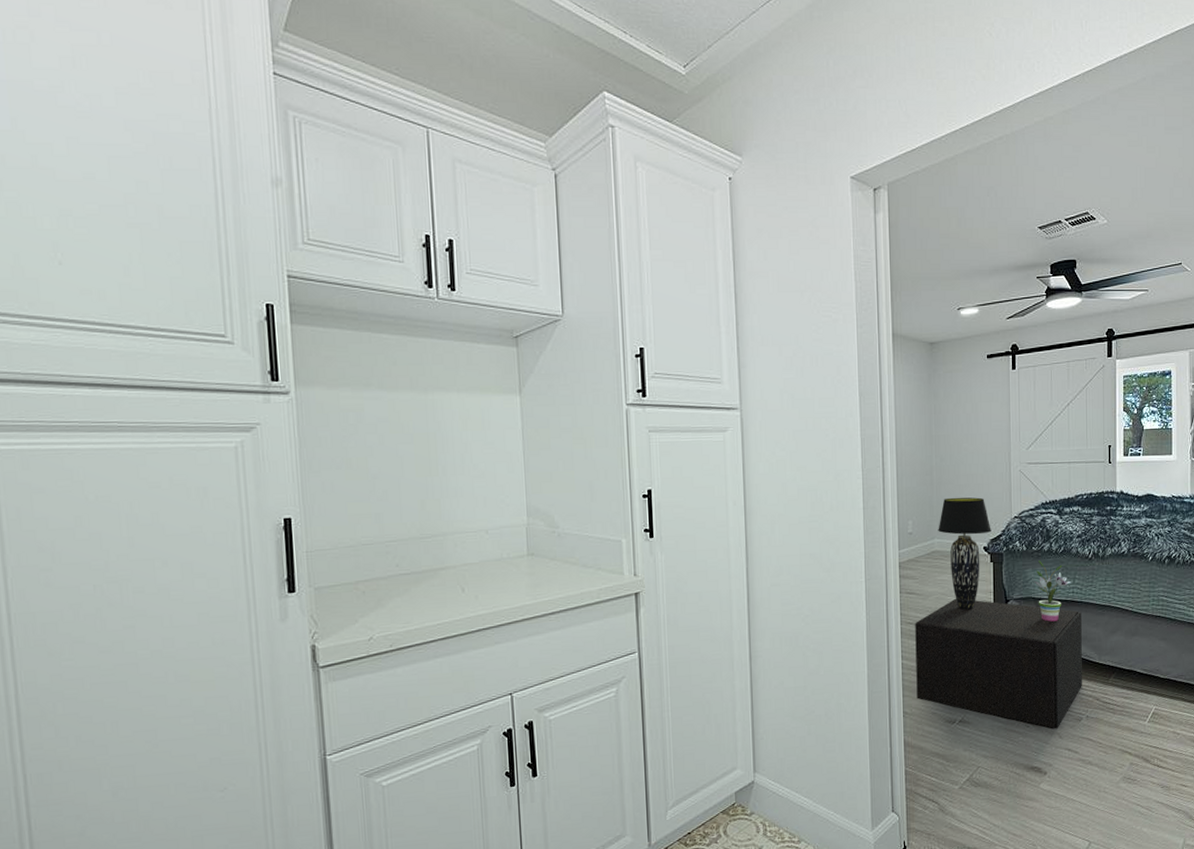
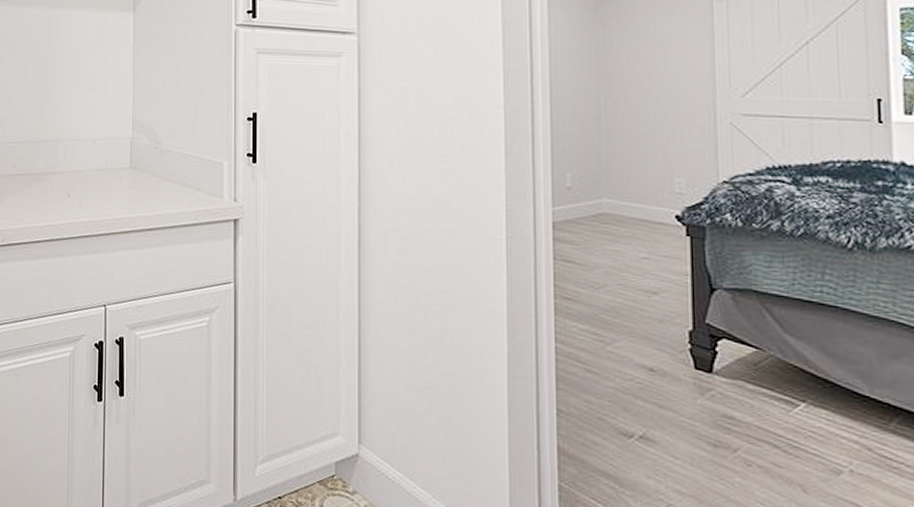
nightstand: present [915,598,1082,728] -> none [574,276,841,477]
table lamp: present [938,497,991,611] -> none [608,149,687,295]
potted plant: present [1033,560,1072,622] -> none [754,242,819,328]

